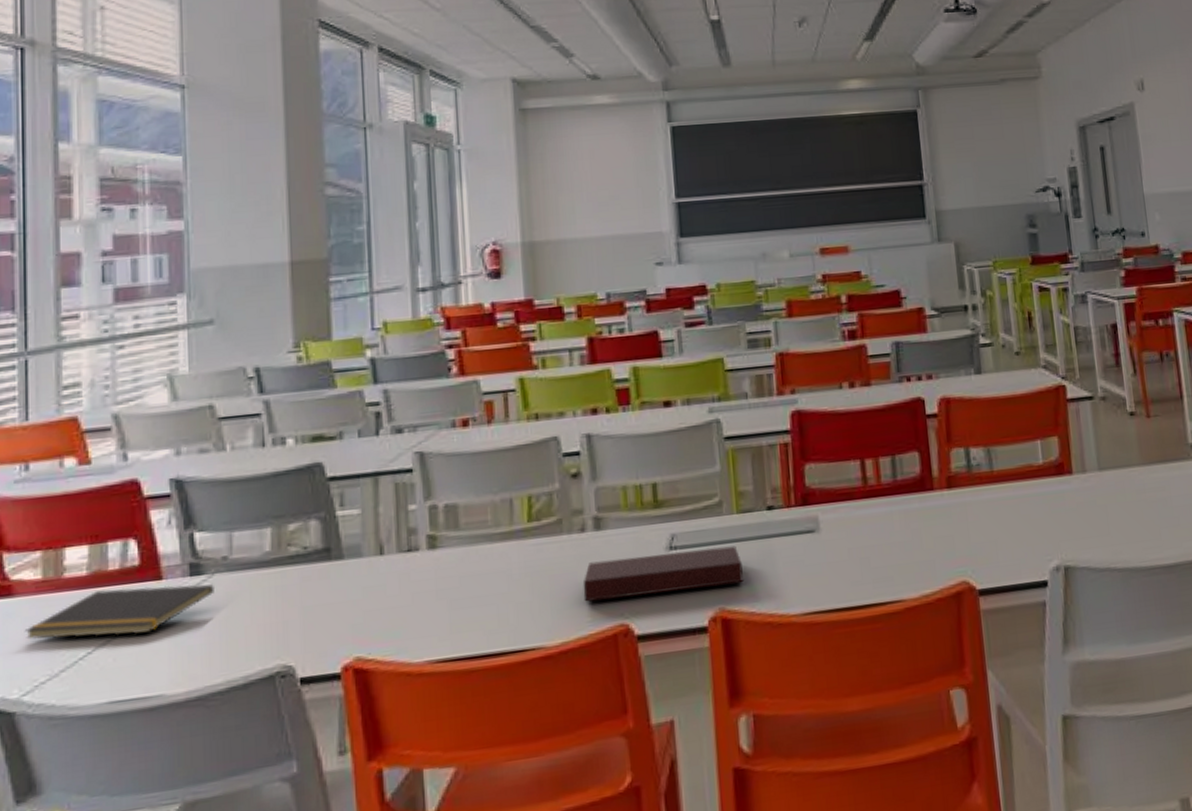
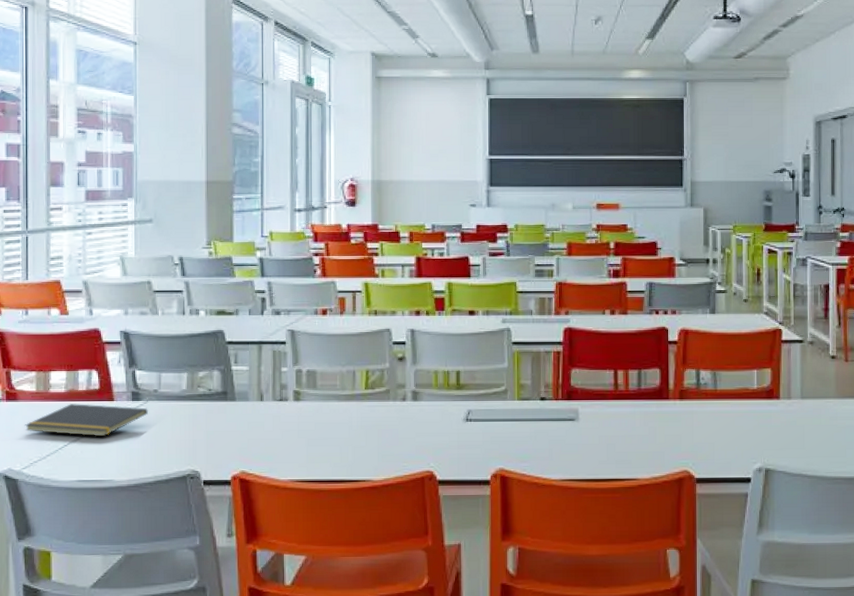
notebook: present [582,545,743,602] -> none [402,423,519,452]

